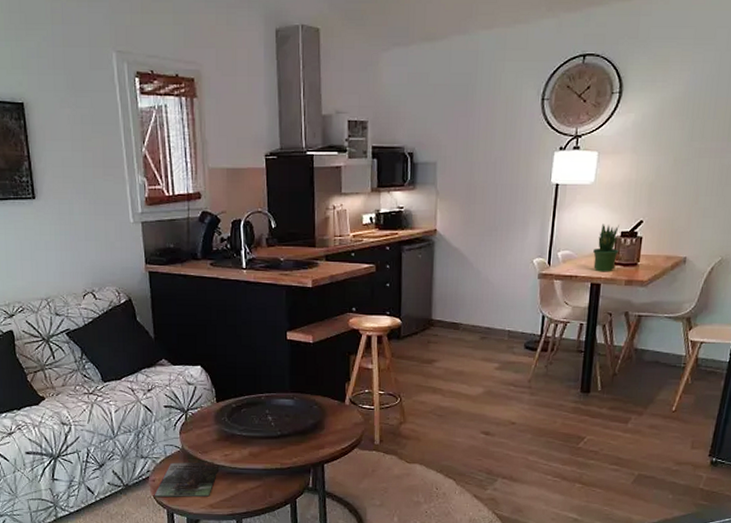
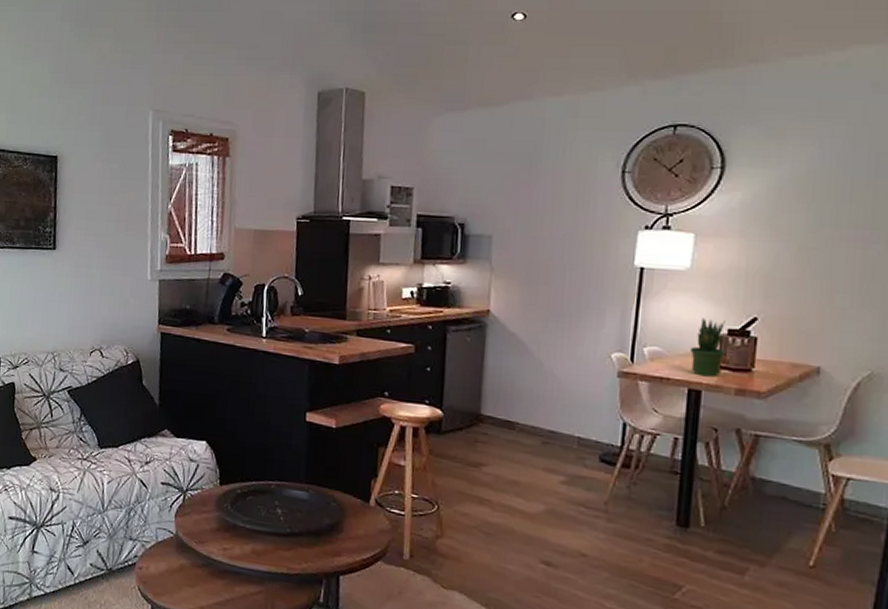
magazine: present [154,462,220,498] -> none [139,549,216,597]

